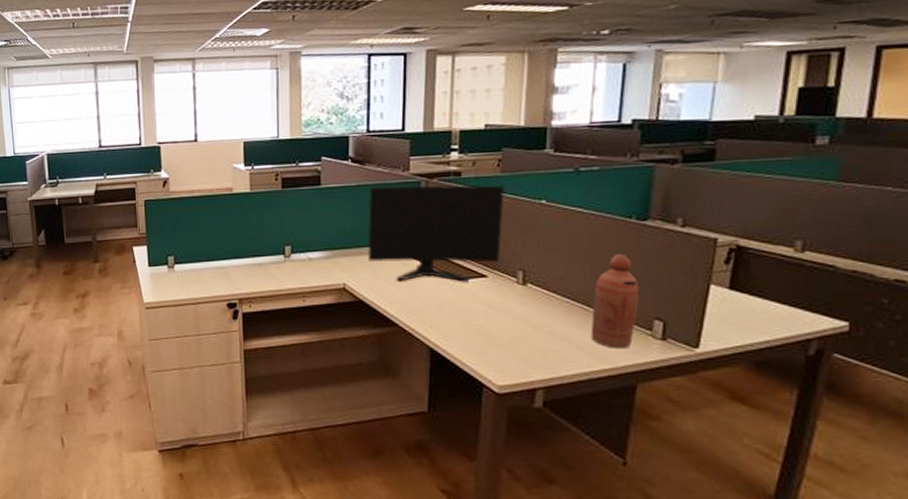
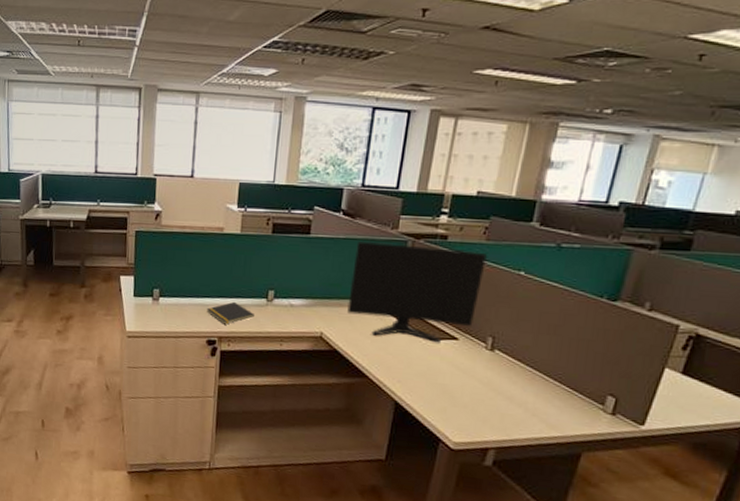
notepad: none [224,261,273,286] -> present [207,301,254,325]
bottle: present [590,253,640,349] -> none [546,330,600,420]

